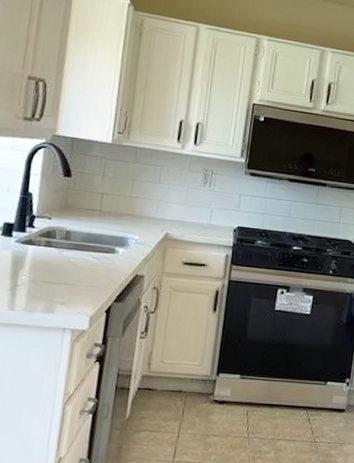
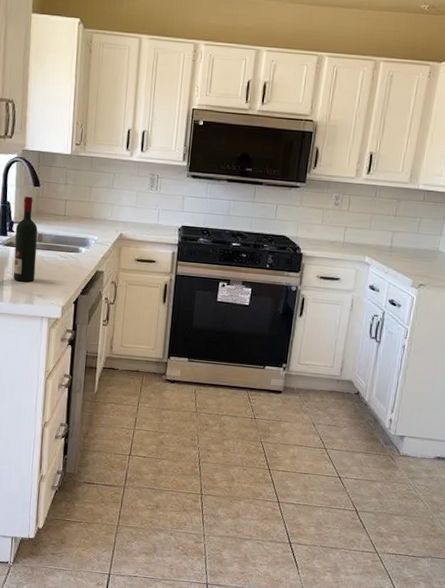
wine bottle: none [30,187,66,287] -> present [13,196,38,282]

